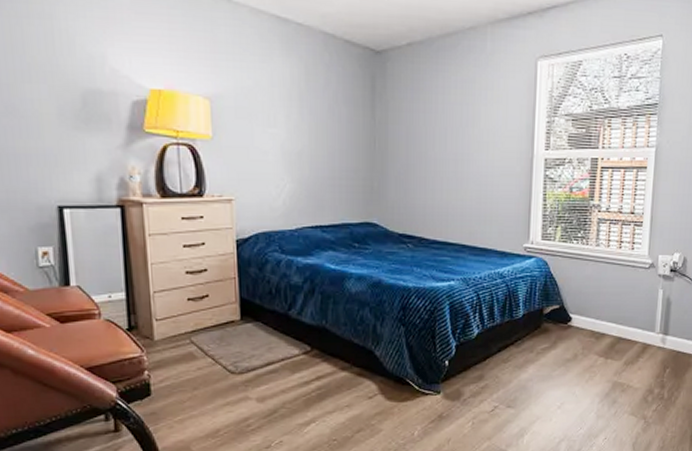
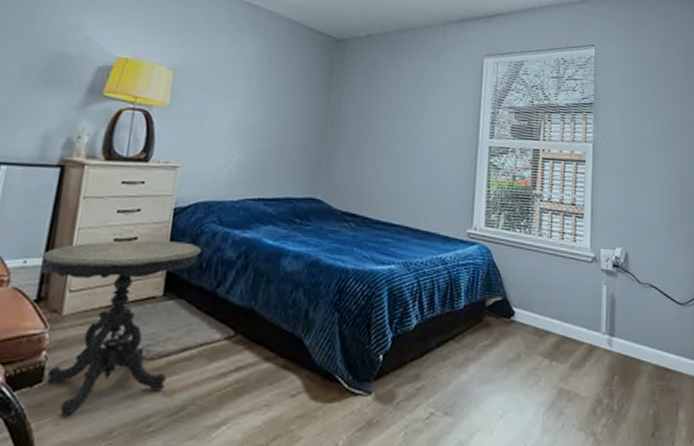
side table: none [123,271,268,422] -> present [41,240,201,417]

